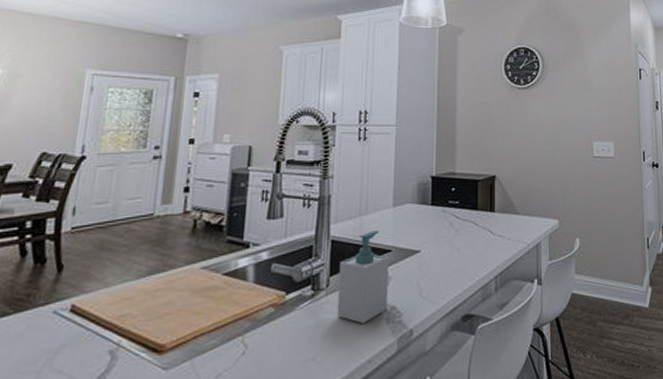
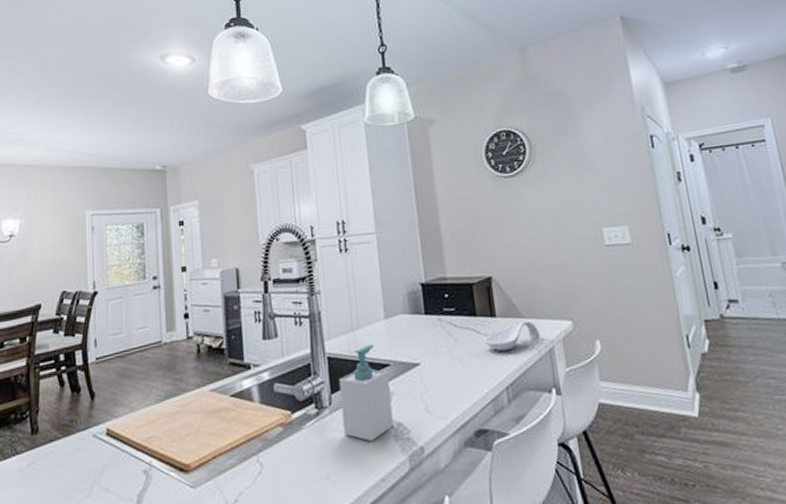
spoon rest: none [482,216,531,244] -> present [484,320,541,352]

